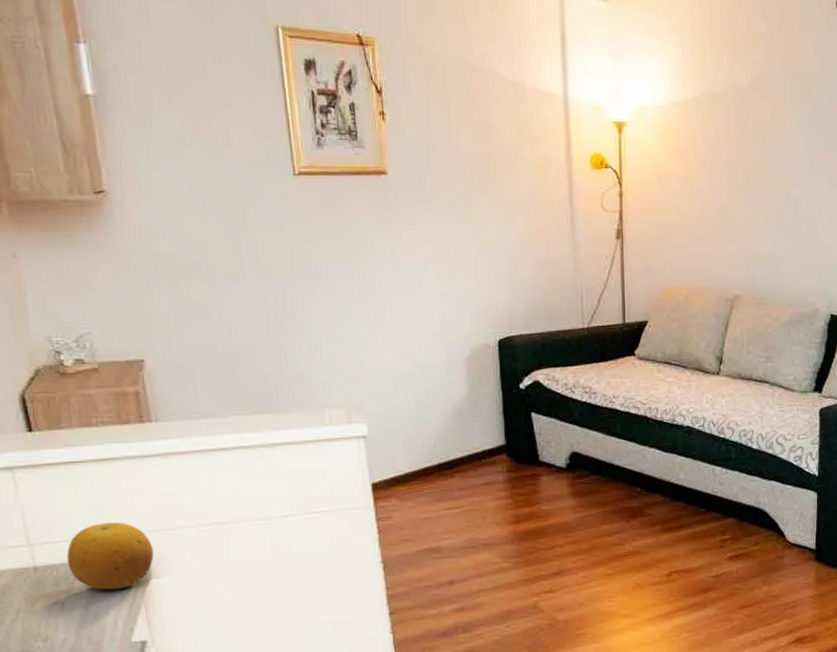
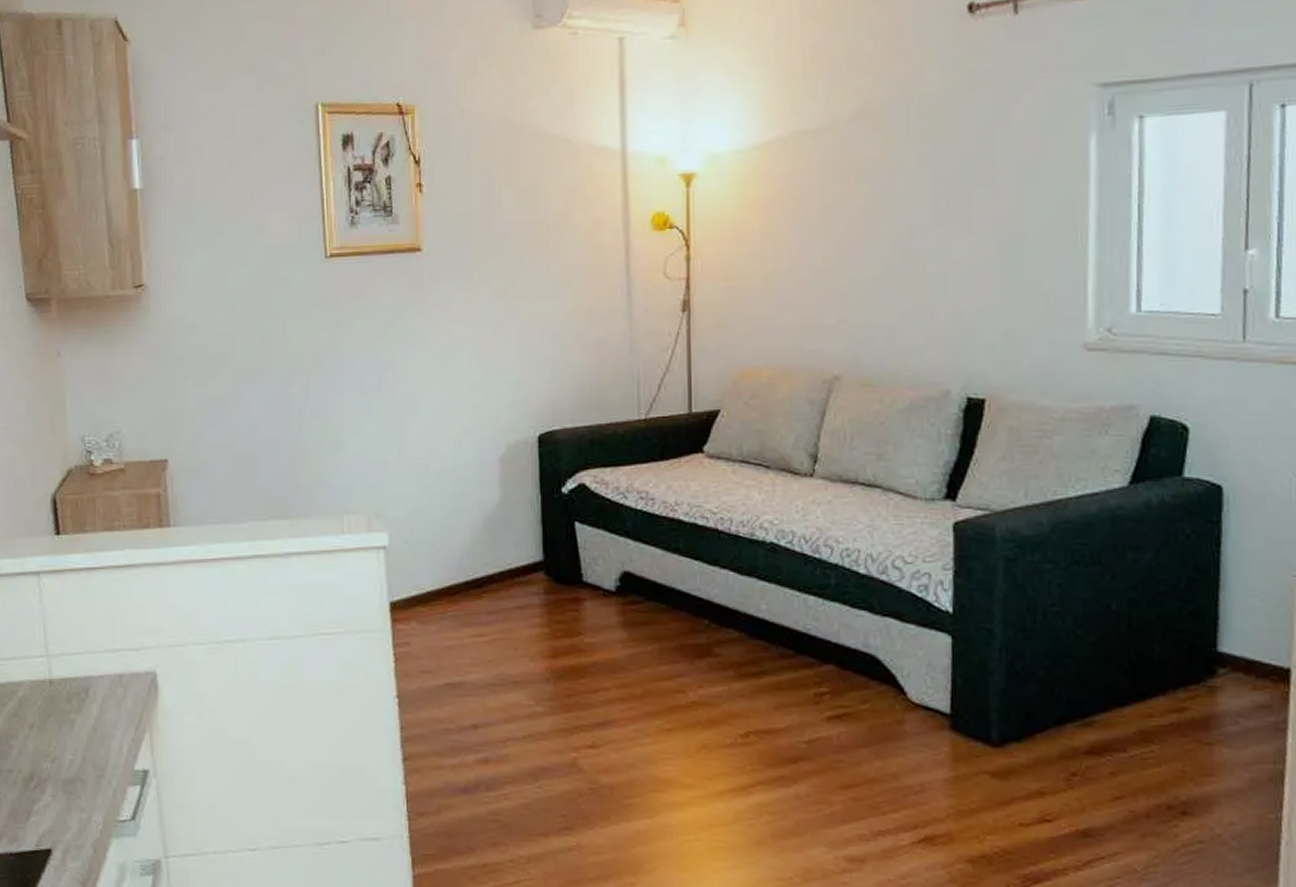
fruit: present [67,522,154,590] -> none [80,635,162,710]

